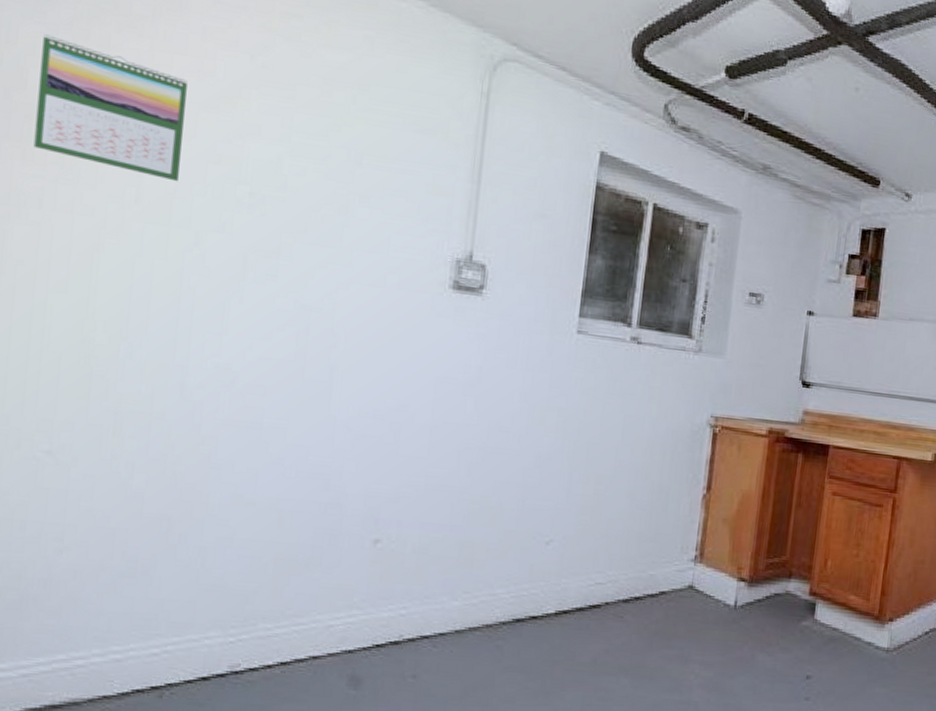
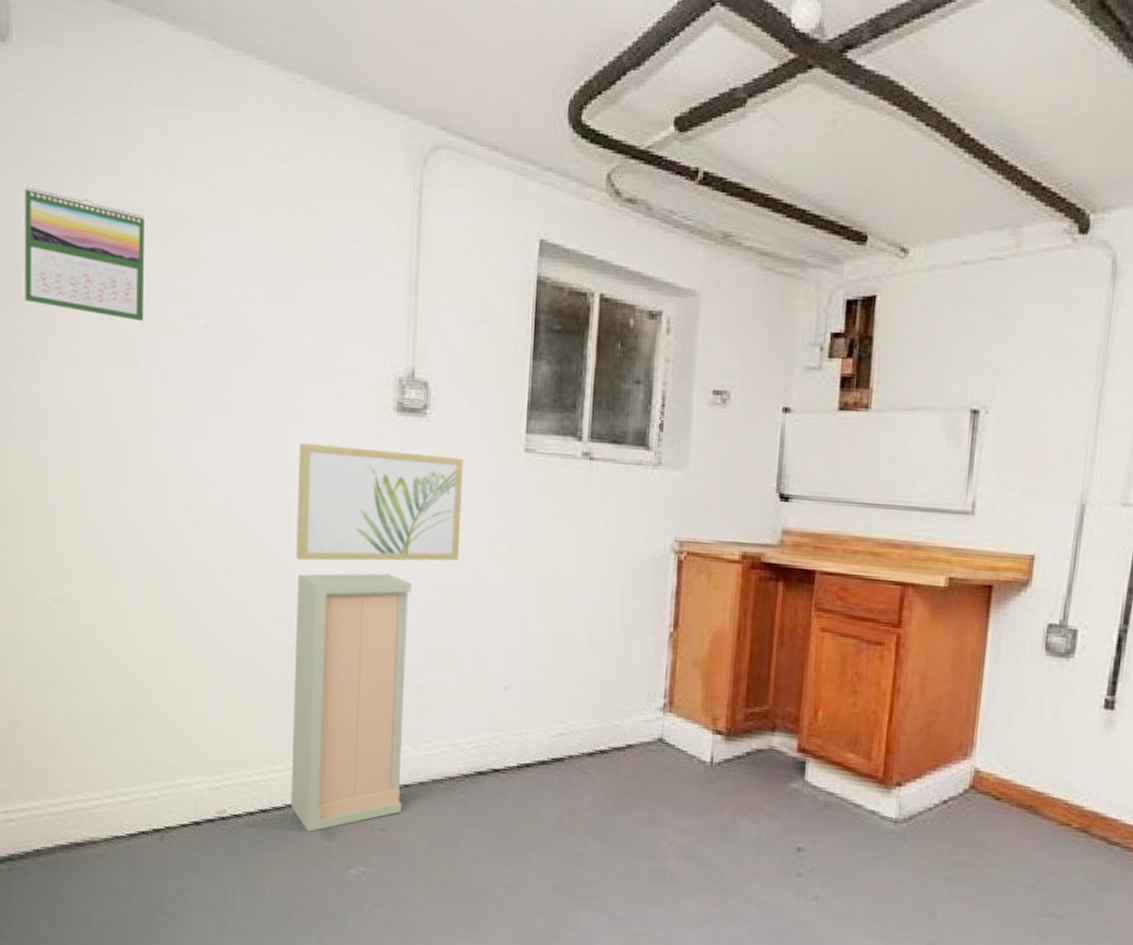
cabinet: none [314,434,459,682] -> present [290,573,412,832]
wall art: none [336,310,518,427] -> present [296,442,464,561]

